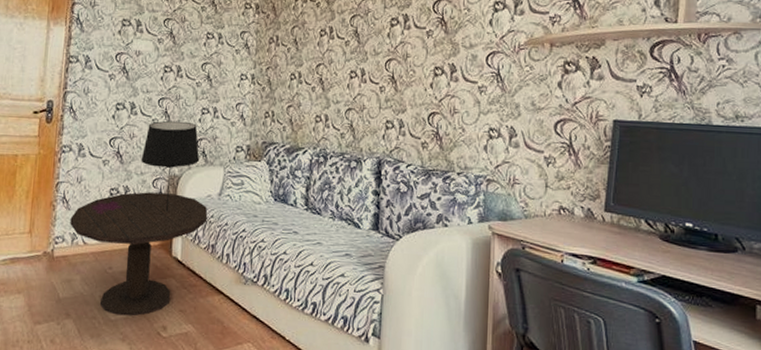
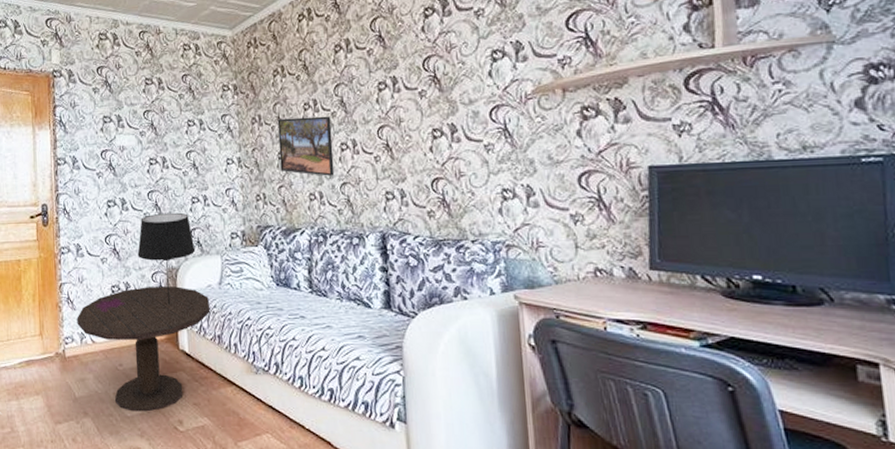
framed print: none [291,41,344,101] -> present [277,116,335,176]

